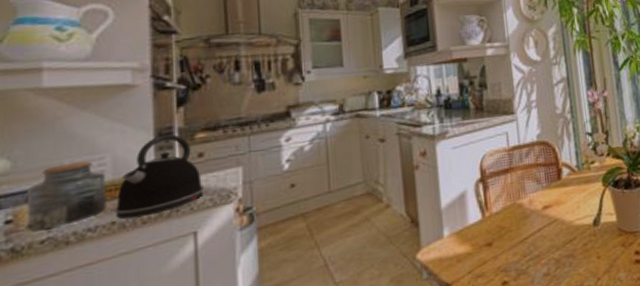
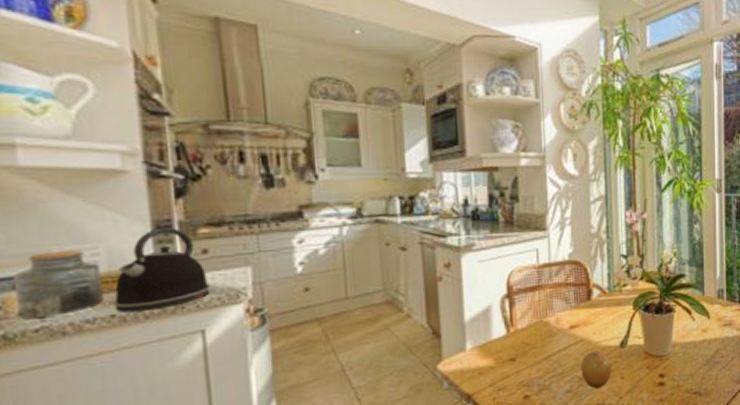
fruit: none [556,230,588,270] -> present [581,350,612,388]

